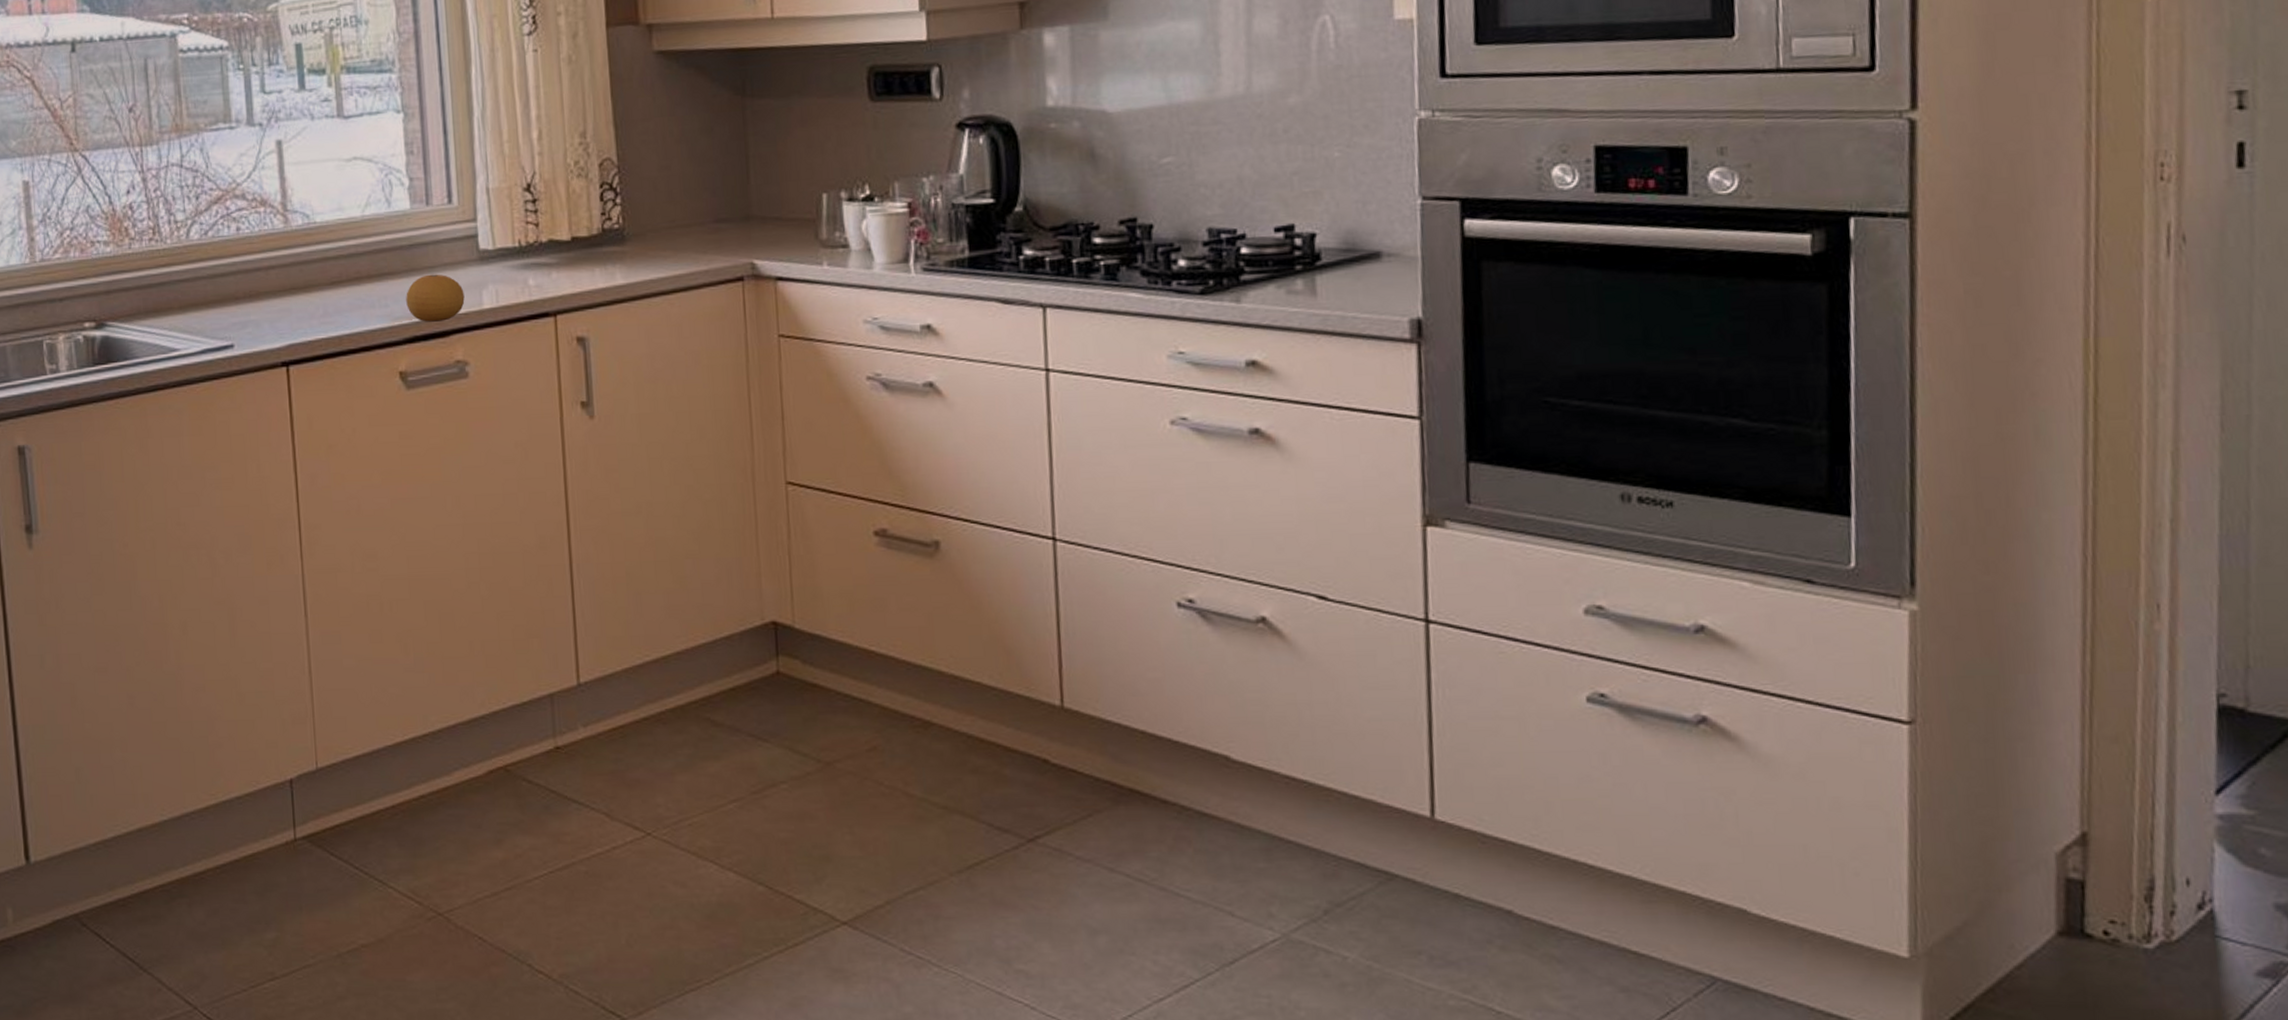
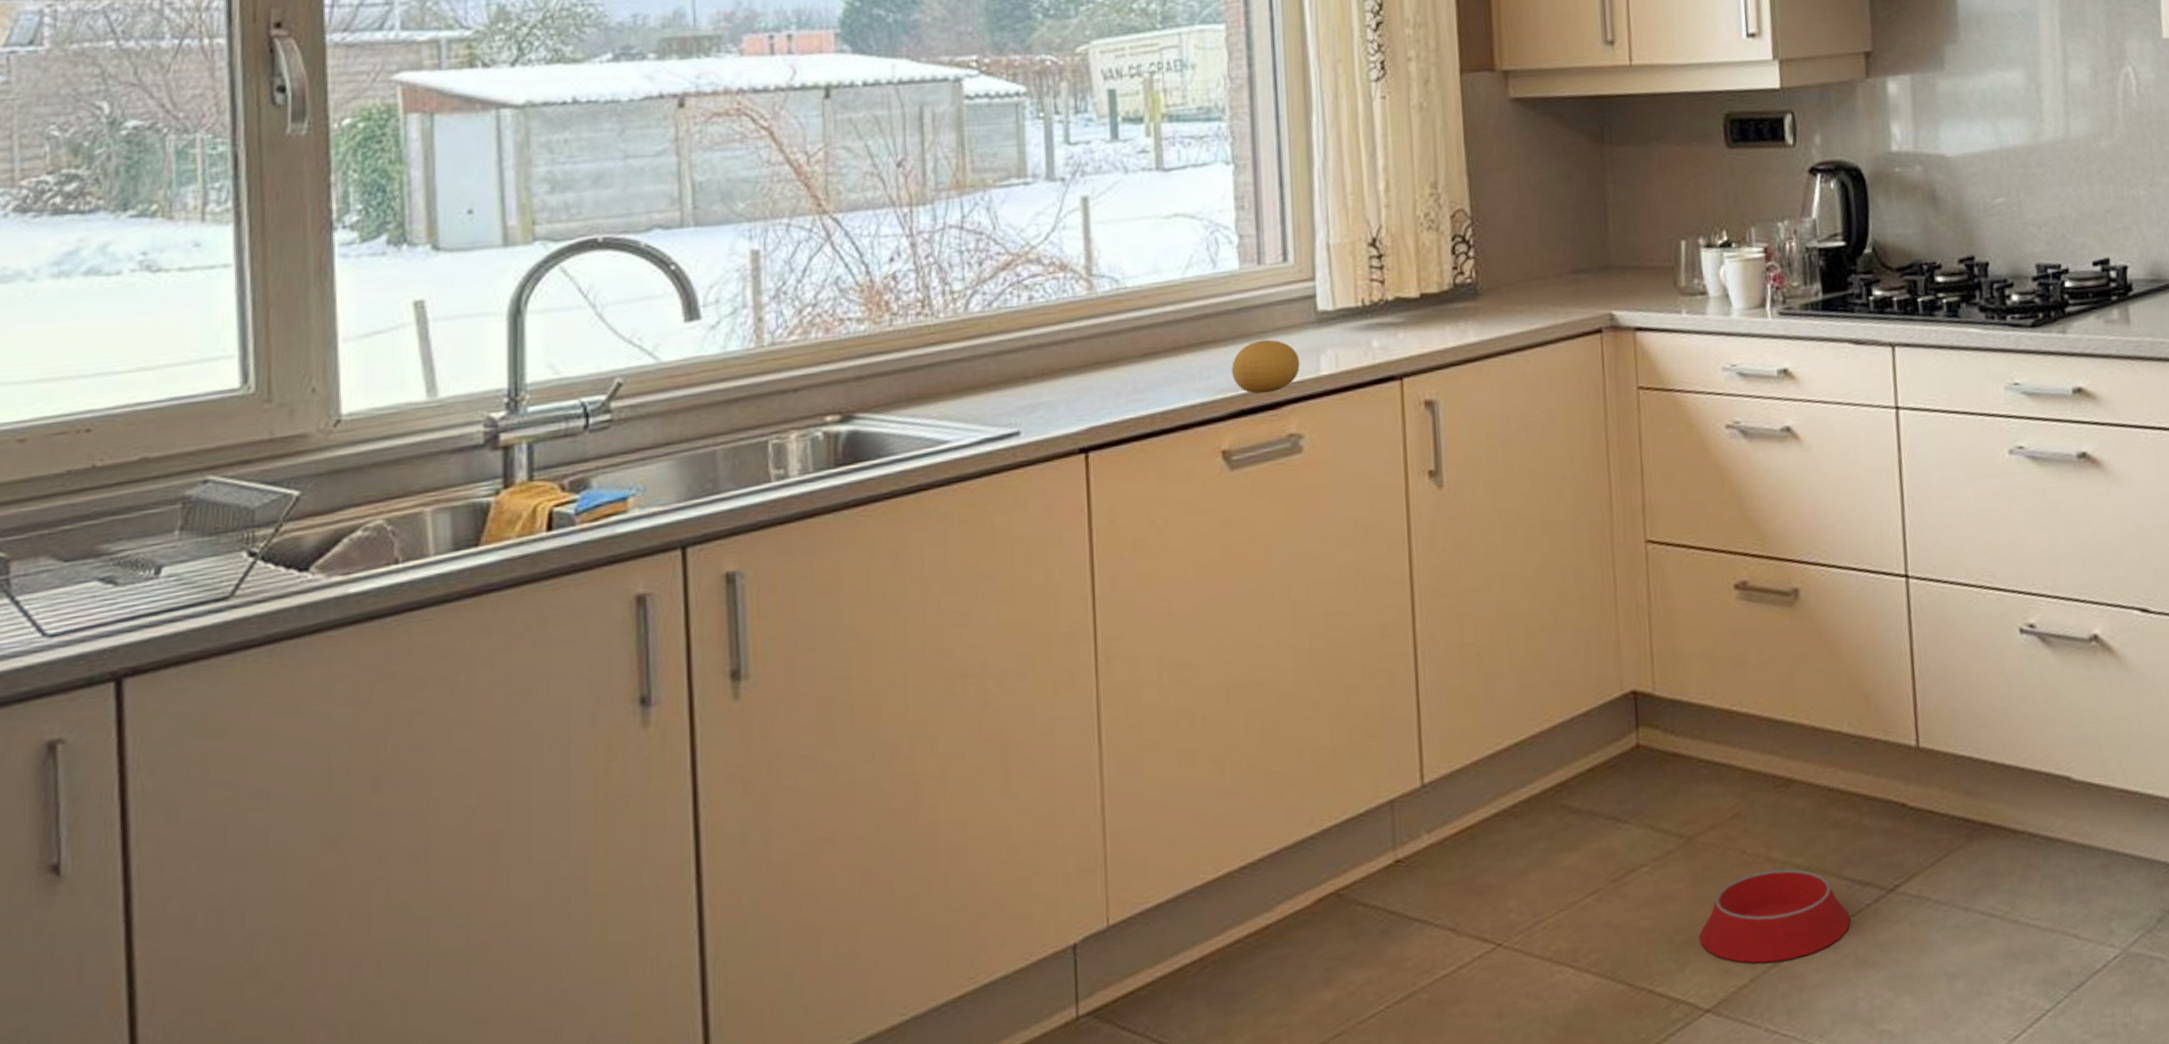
pet bowl: none [836,804,988,889] -> present [1699,869,1851,964]

